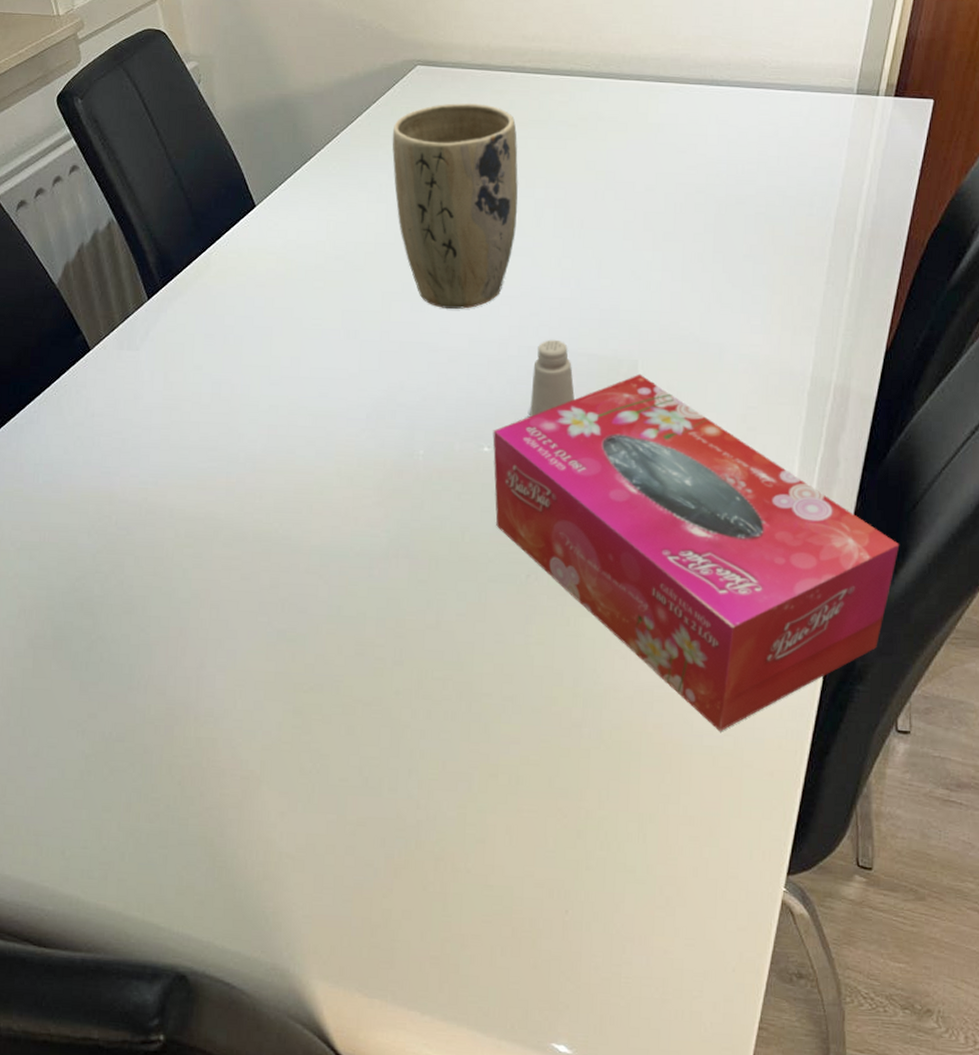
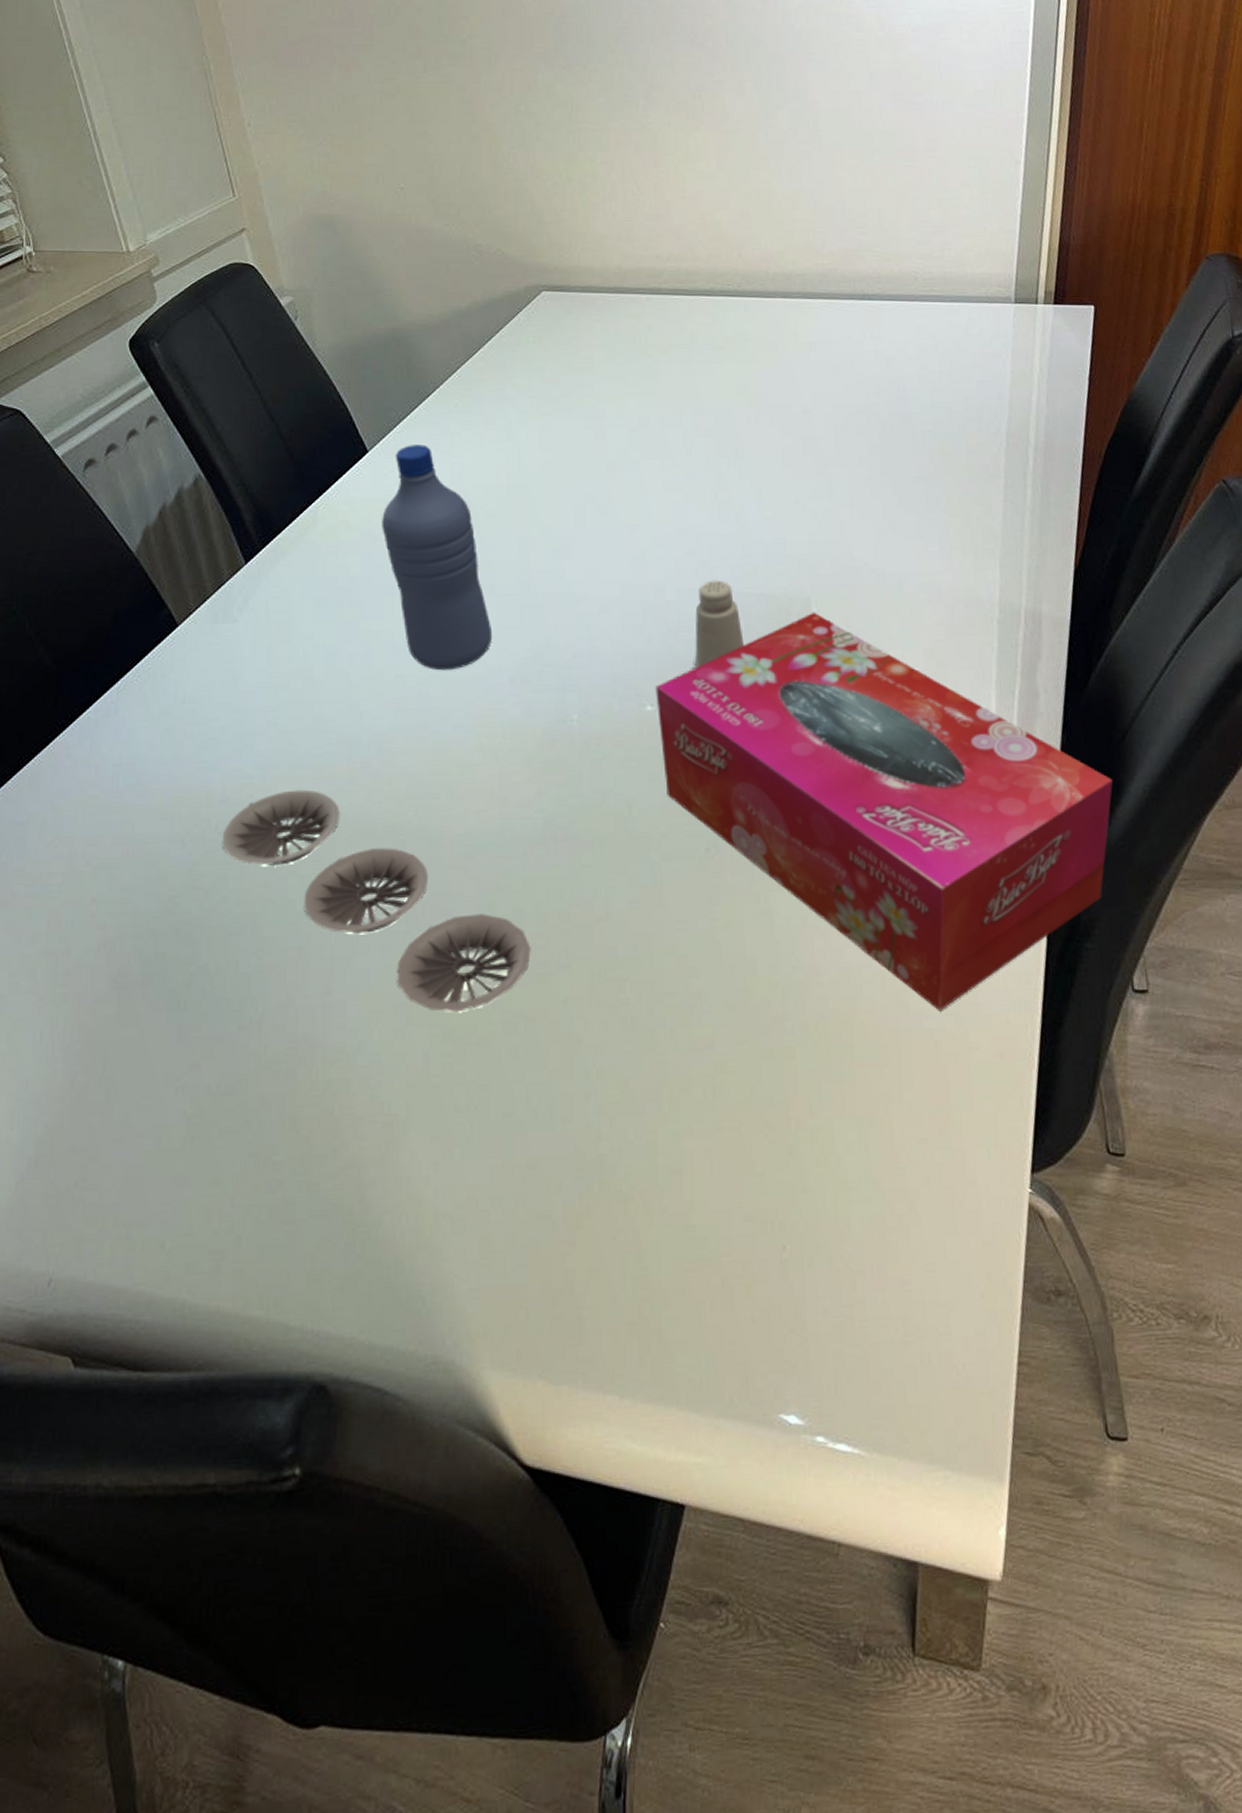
plate: none [120,496,371,693] -> present [222,789,531,1012]
water bottle: none [264,202,355,404] -> present [382,444,493,671]
plant pot: present [392,103,518,309] -> none [519,329,665,553]

